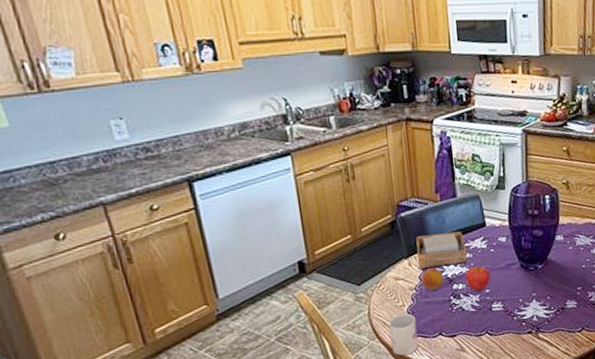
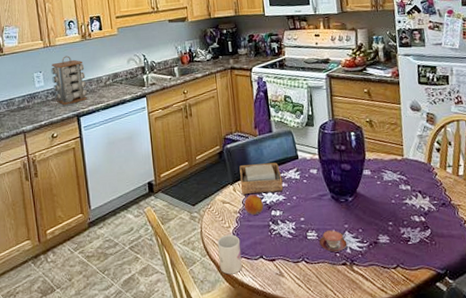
spice rack: none [138,96,202,167] -> present [51,55,88,106]
fruit: present [465,265,491,292] -> none [282,194,305,219]
teacup: none [505,299,534,322] -> present [319,230,348,252]

